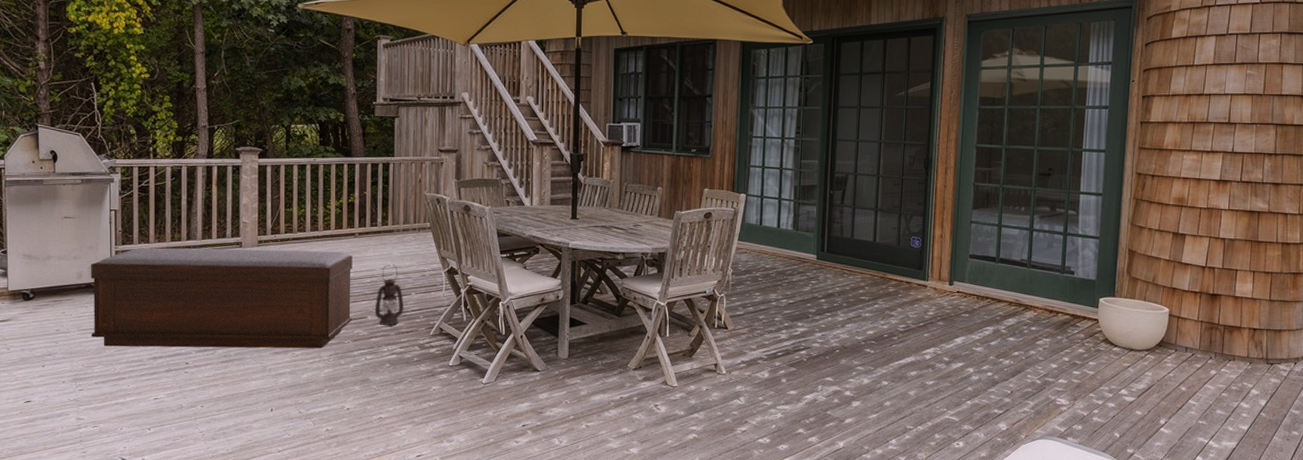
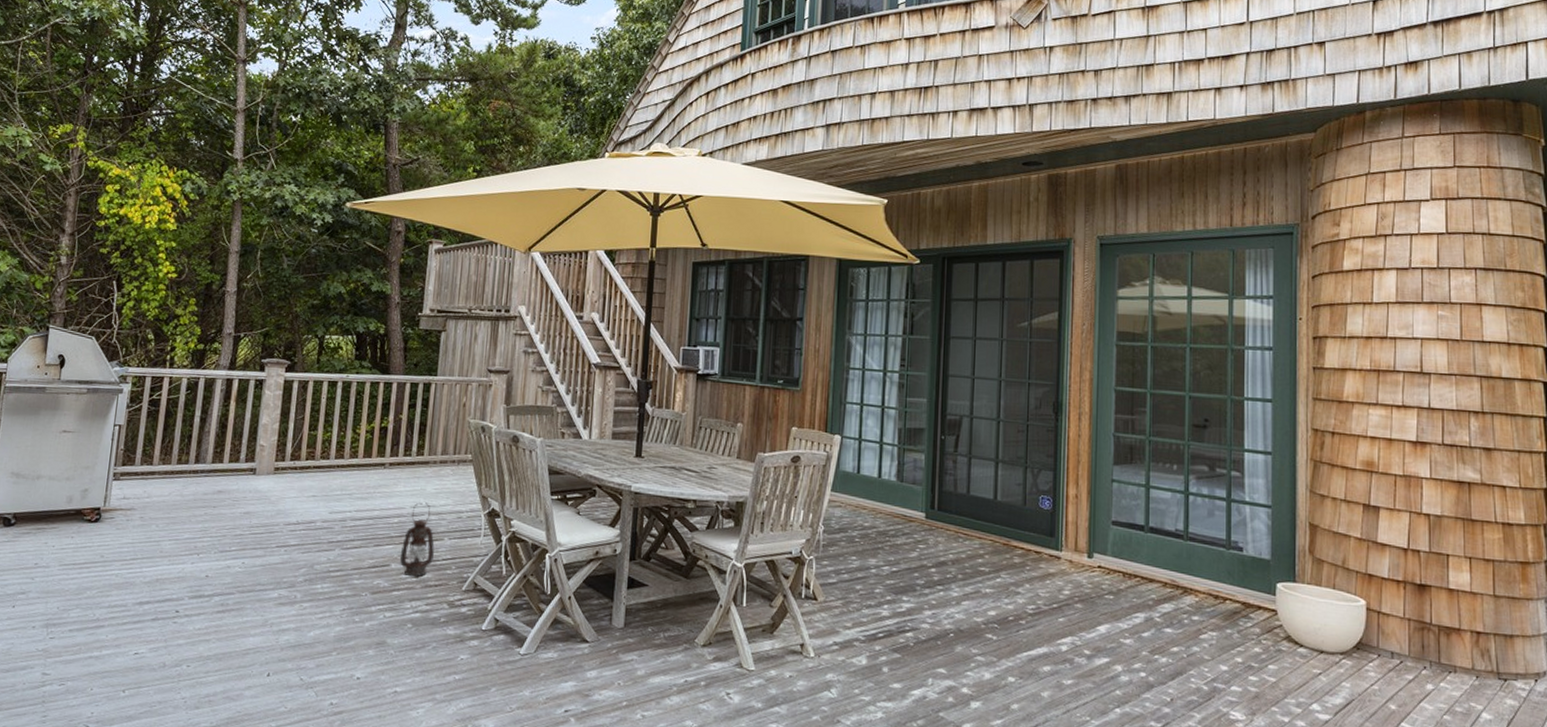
bench: present [91,247,353,349] -> none [72,470,380,601]

